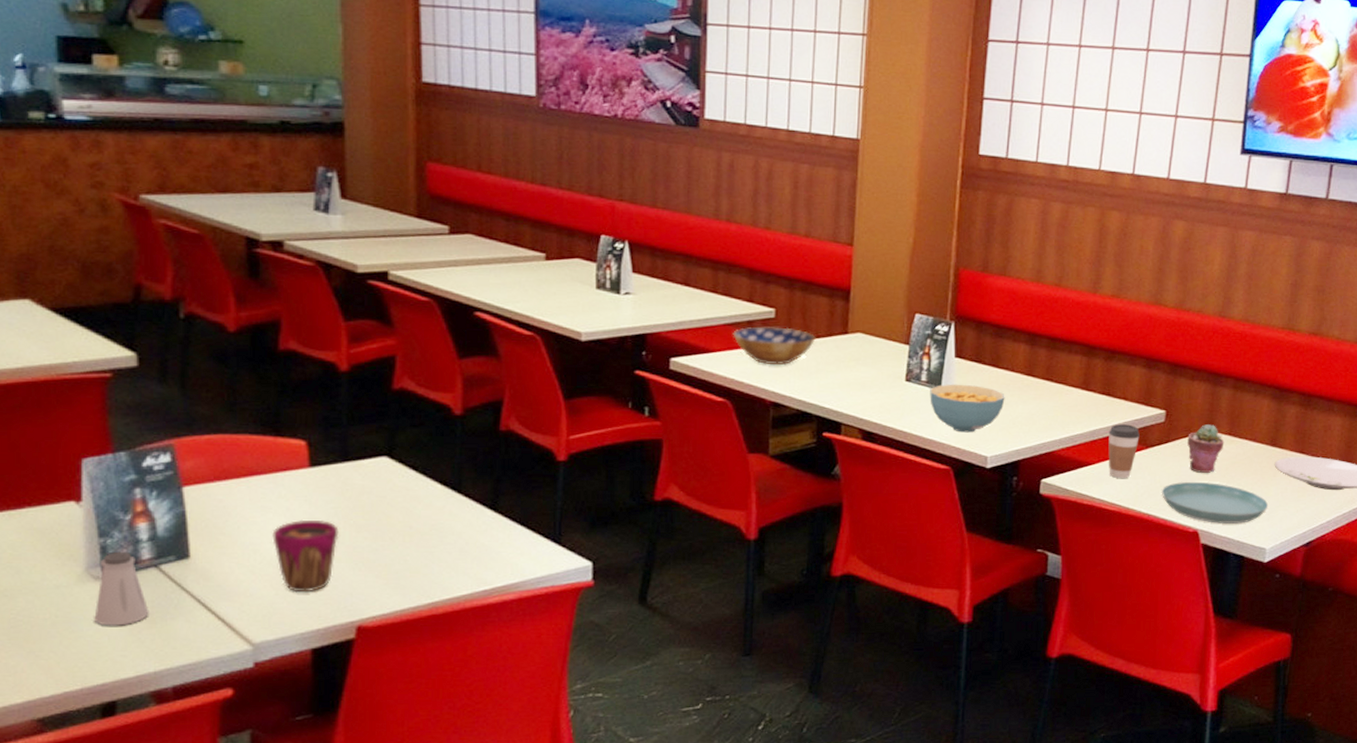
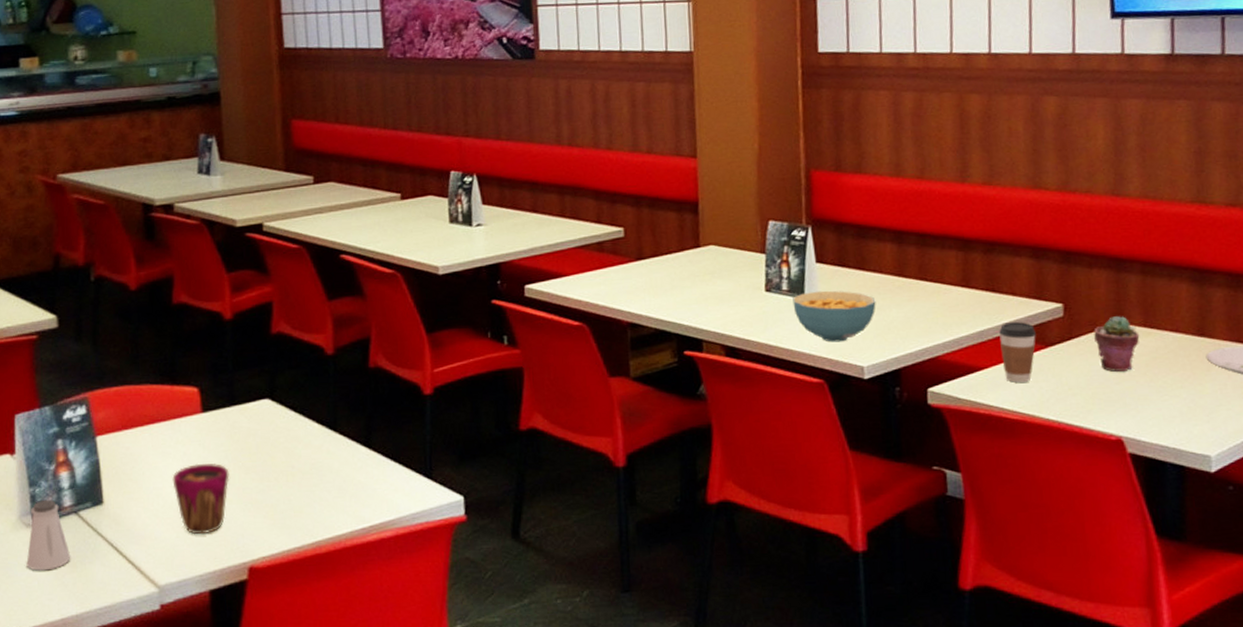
bowl: present [733,326,816,365] -> none [584,245,668,284]
saucer: present [1162,481,1269,524] -> none [1071,381,1206,429]

